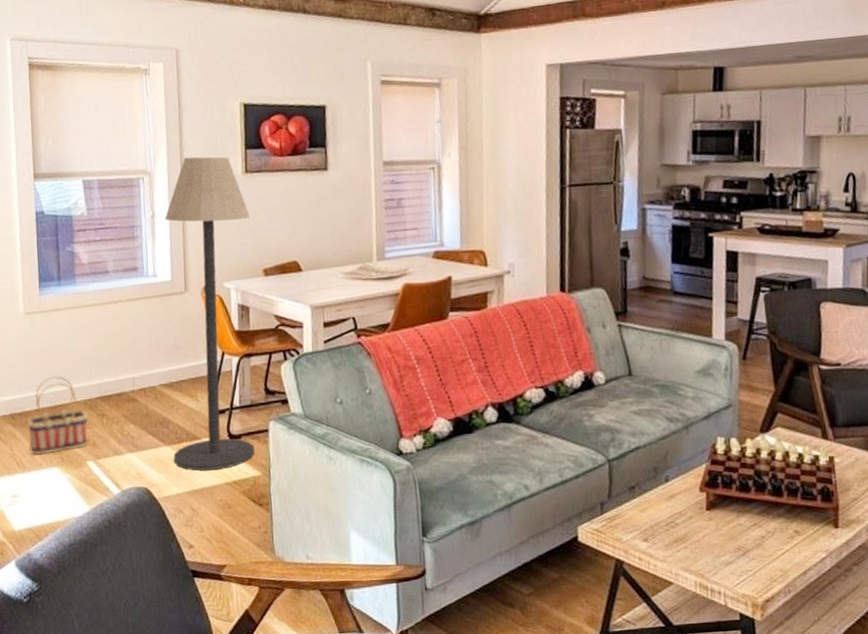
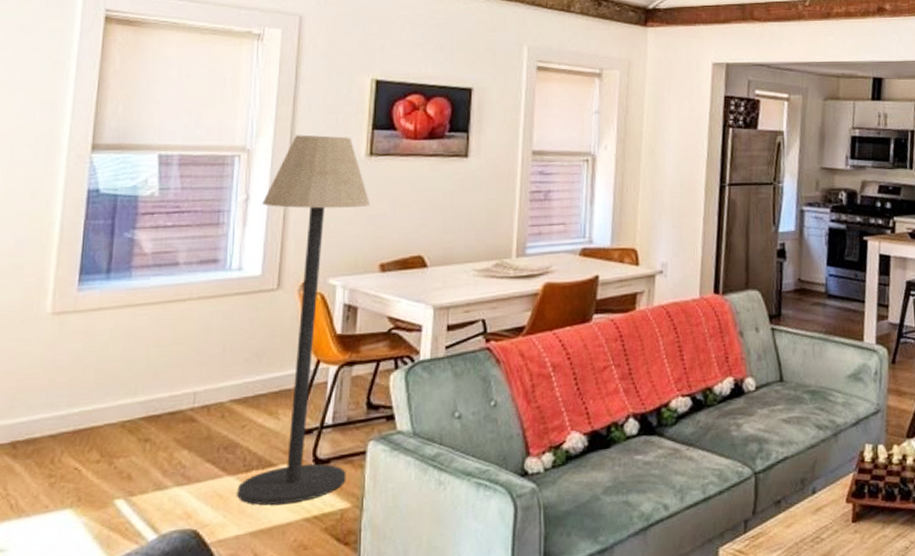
basket: present [27,376,88,455] -> none [32,391,125,495]

